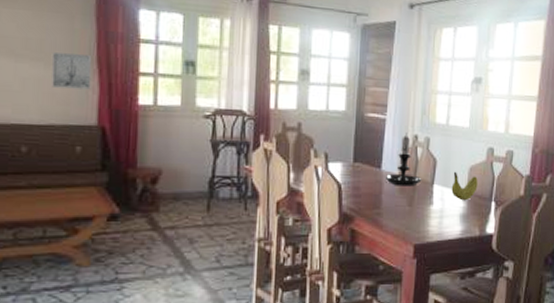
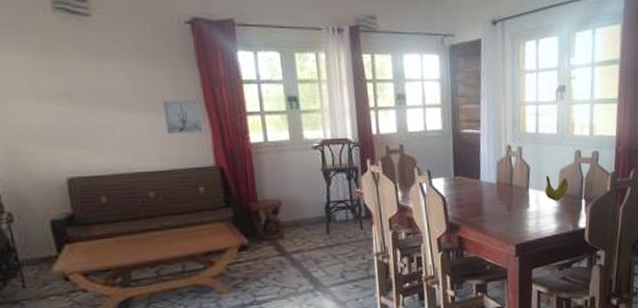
candle holder: present [385,133,422,187] -> none [484,144,518,194]

